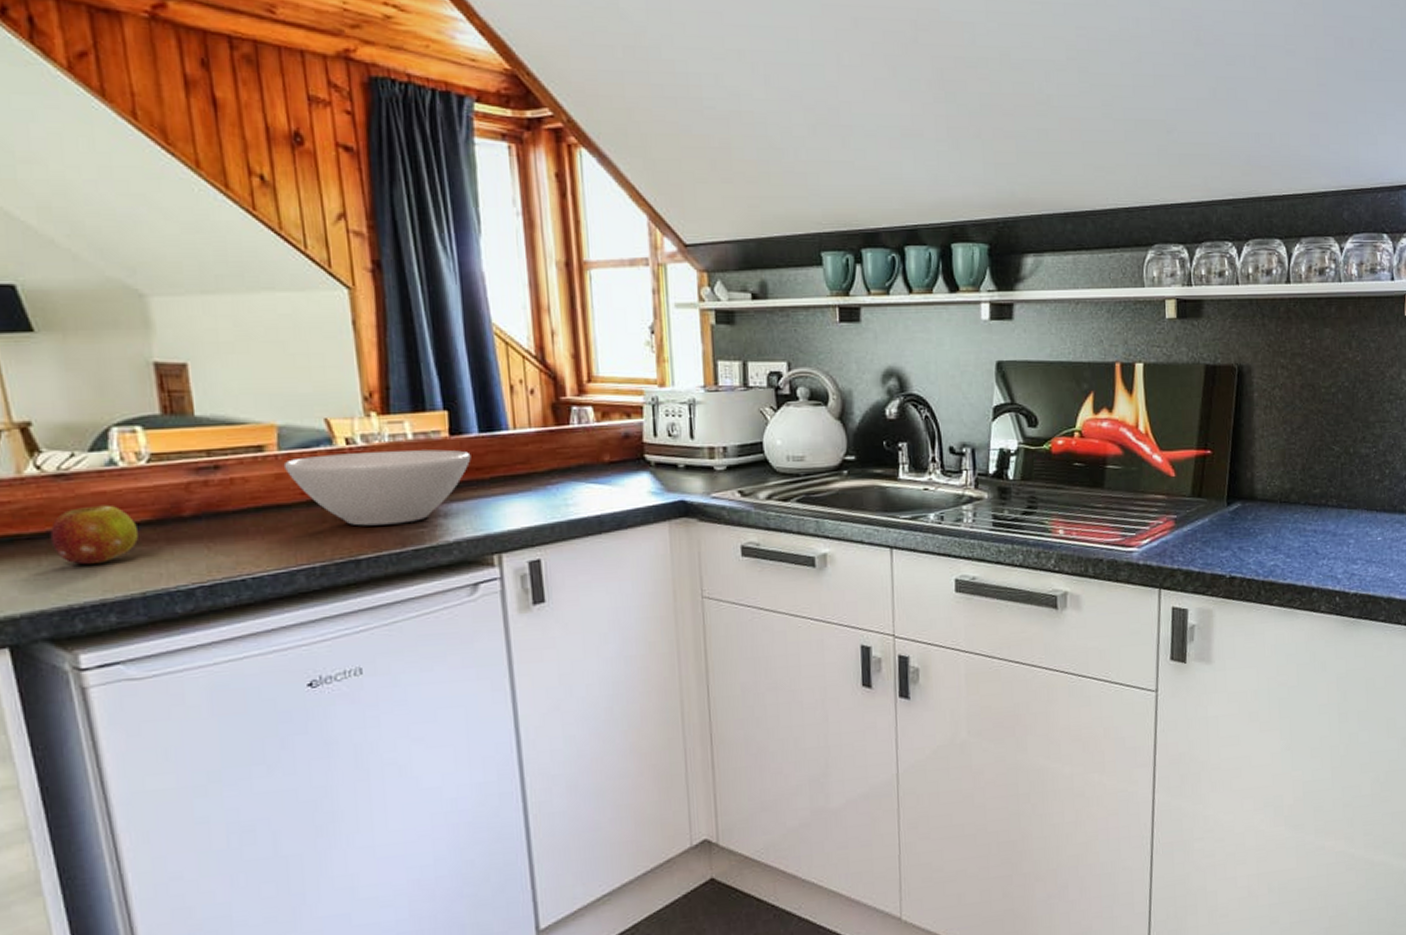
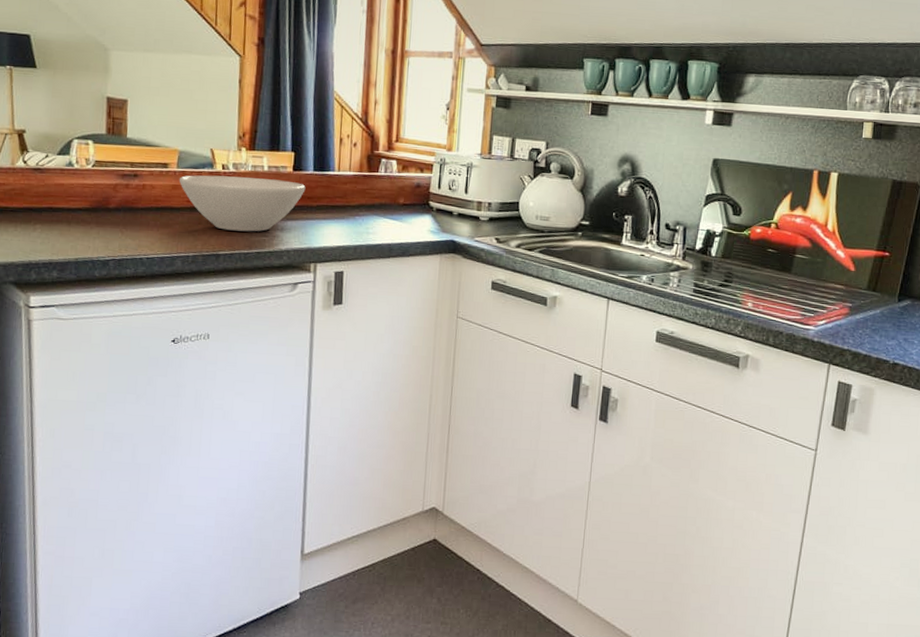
fruit: present [50,505,138,565] -> none [25,193,79,234]

